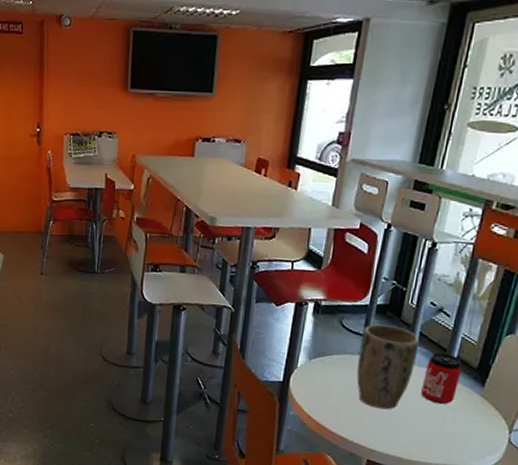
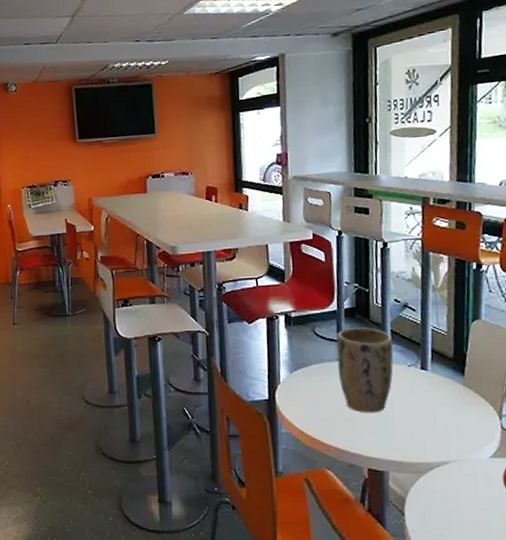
can: present [421,352,463,405] -> none [404,347,440,400]

